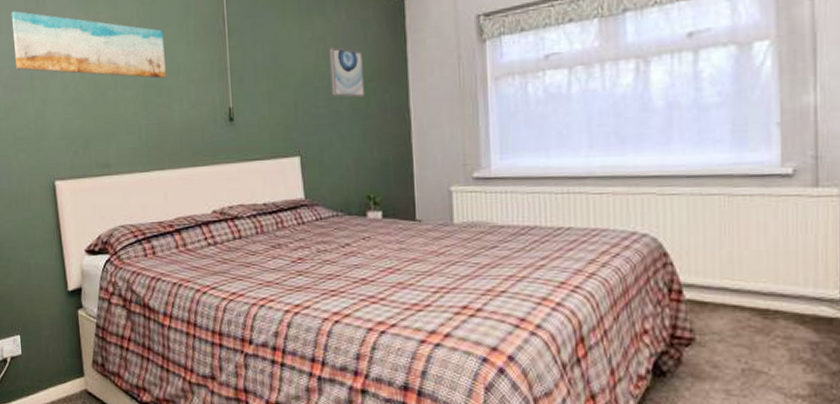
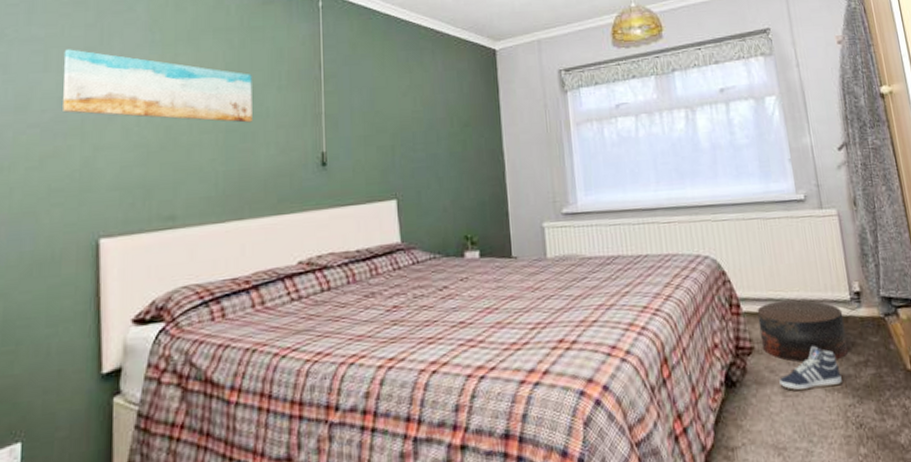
wall art: present [329,47,364,98] -> none [427,95,461,142]
stool: none [704,291,826,366] -> present [757,300,849,363]
sneaker: none [723,346,811,393] -> present [779,346,842,391]

